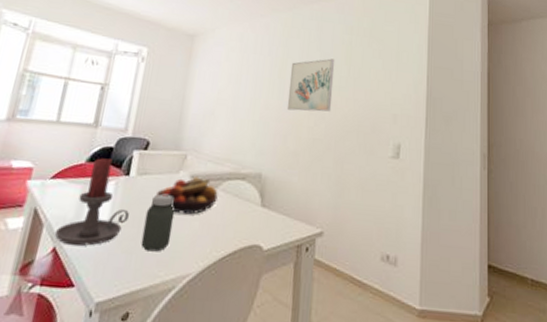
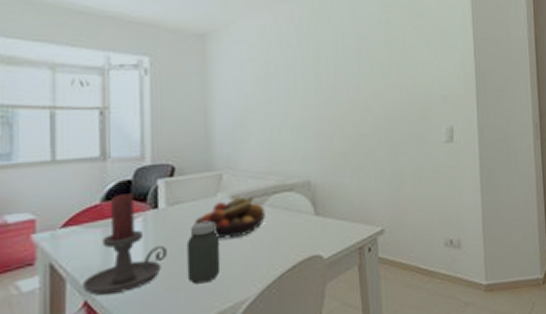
wall art: present [287,58,335,112] -> none [325,43,377,107]

